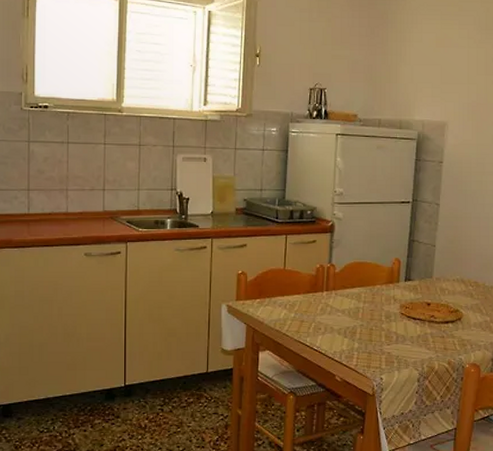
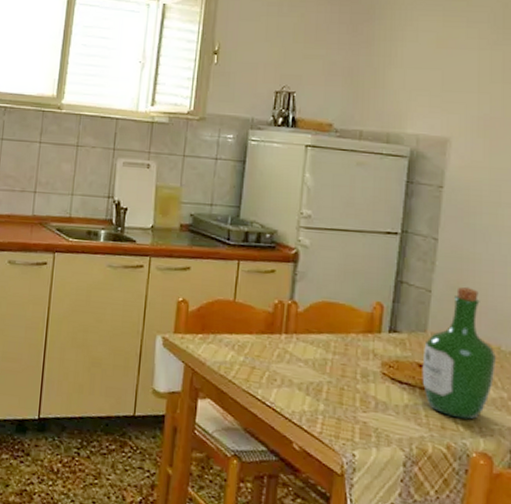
wine bottle: none [430,240,482,340] -> present [422,286,496,420]

